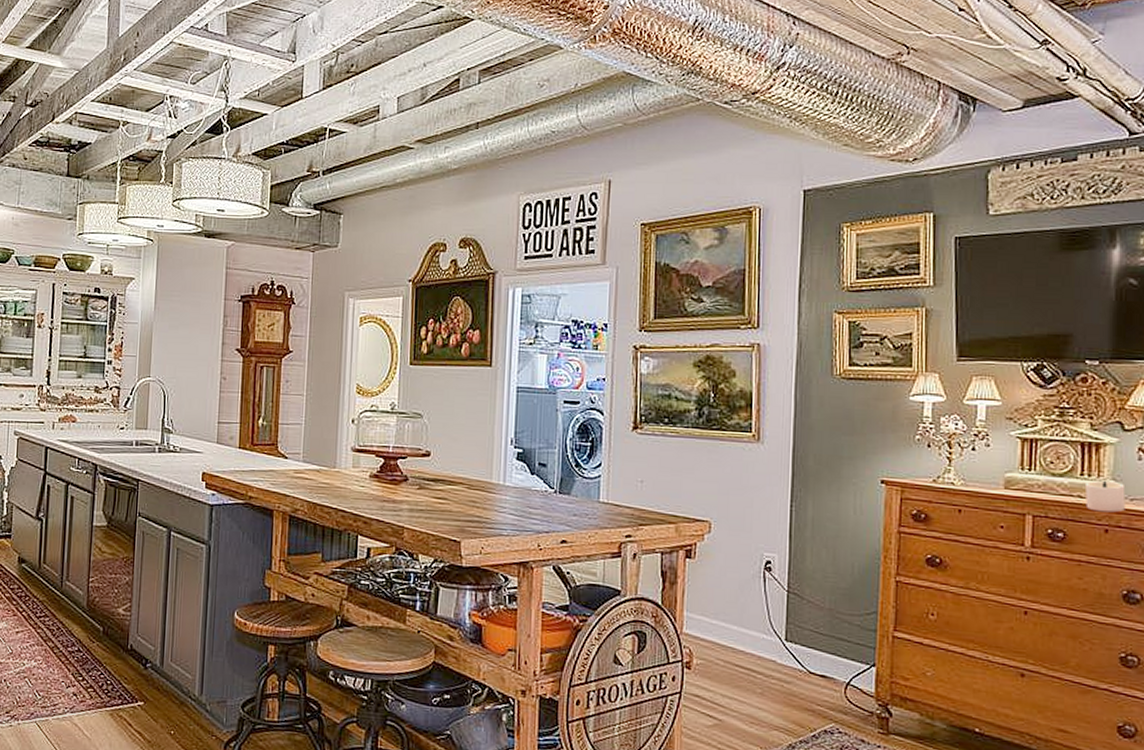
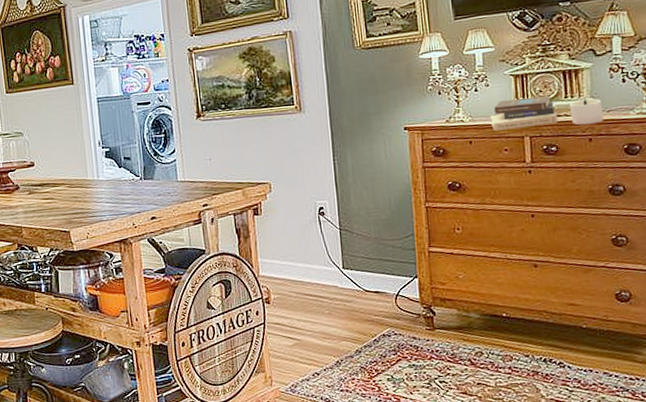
books: none [986,467,1069,505] -> present [490,96,558,132]

